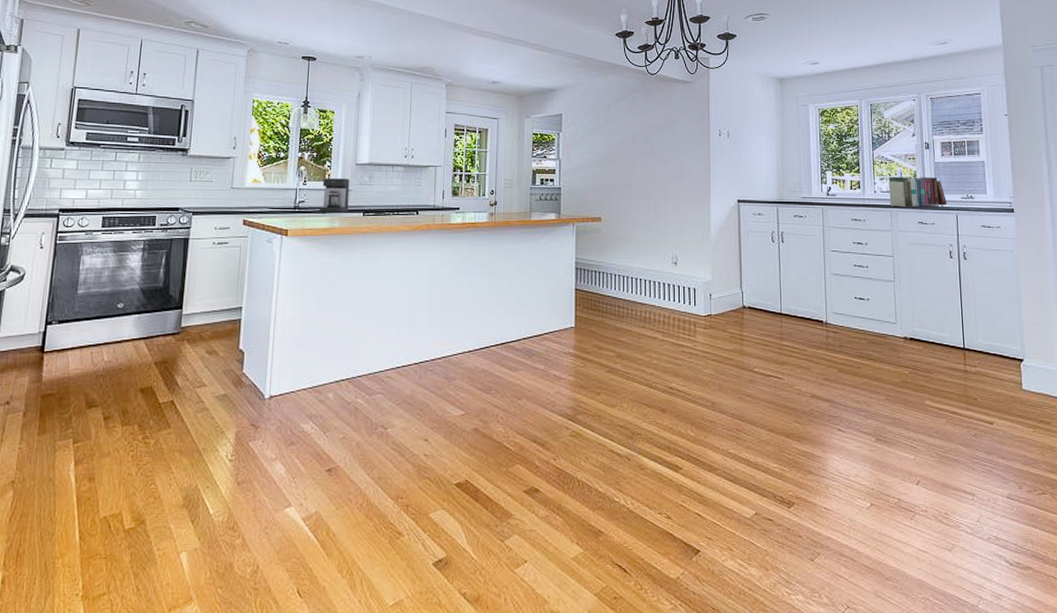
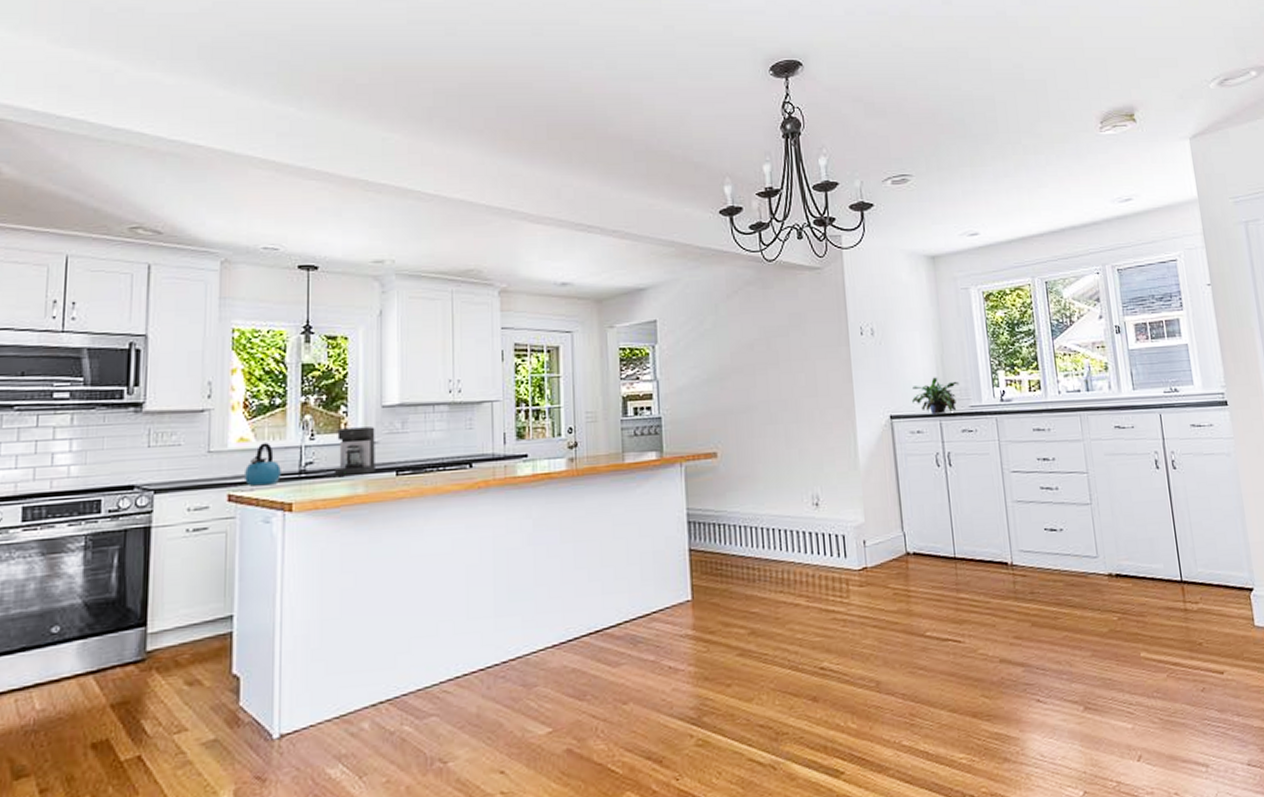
kettle: none [255,184,281,216] -> present [243,443,281,487]
potted plant: none [755,173,794,201] -> present [911,377,959,414]
books: present [888,176,948,207] -> none [1074,368,1148,410]

